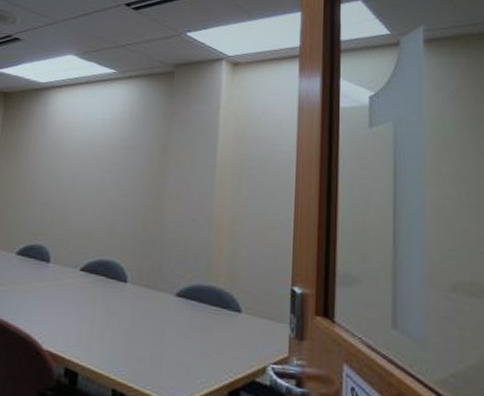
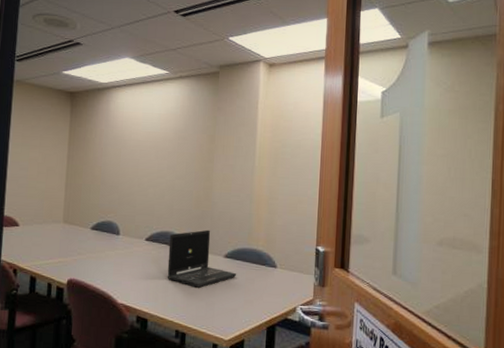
laptop: none [104,259,191,334] -> present [167,229,237,288]

